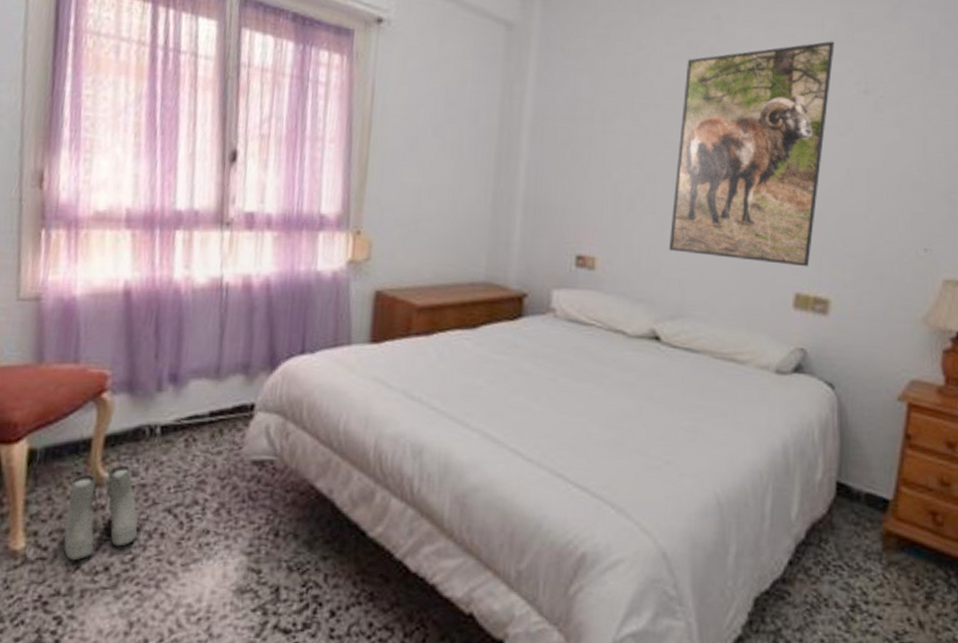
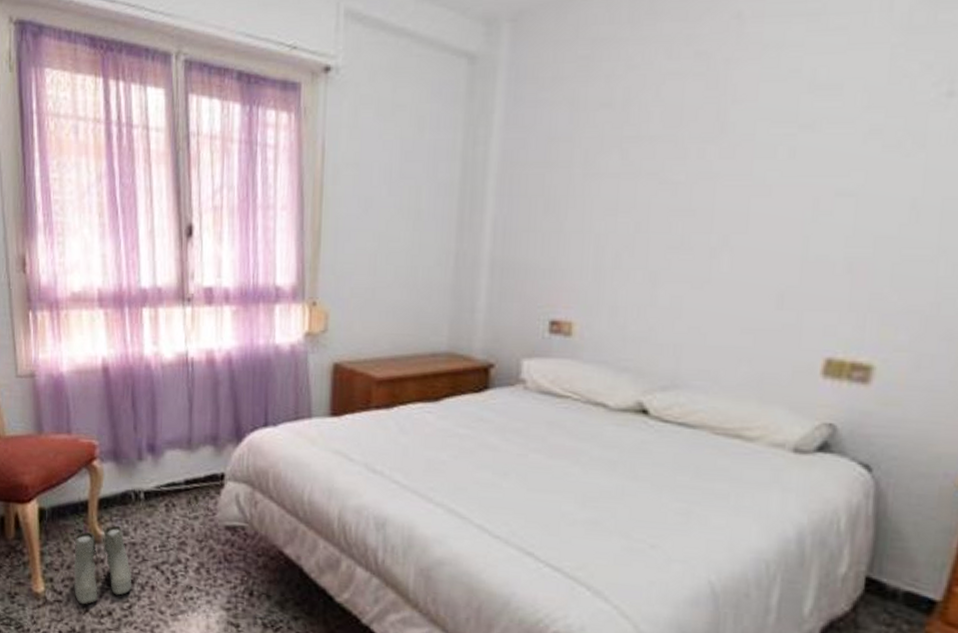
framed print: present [669,41,834,267] -> none [663,28,907,327]

